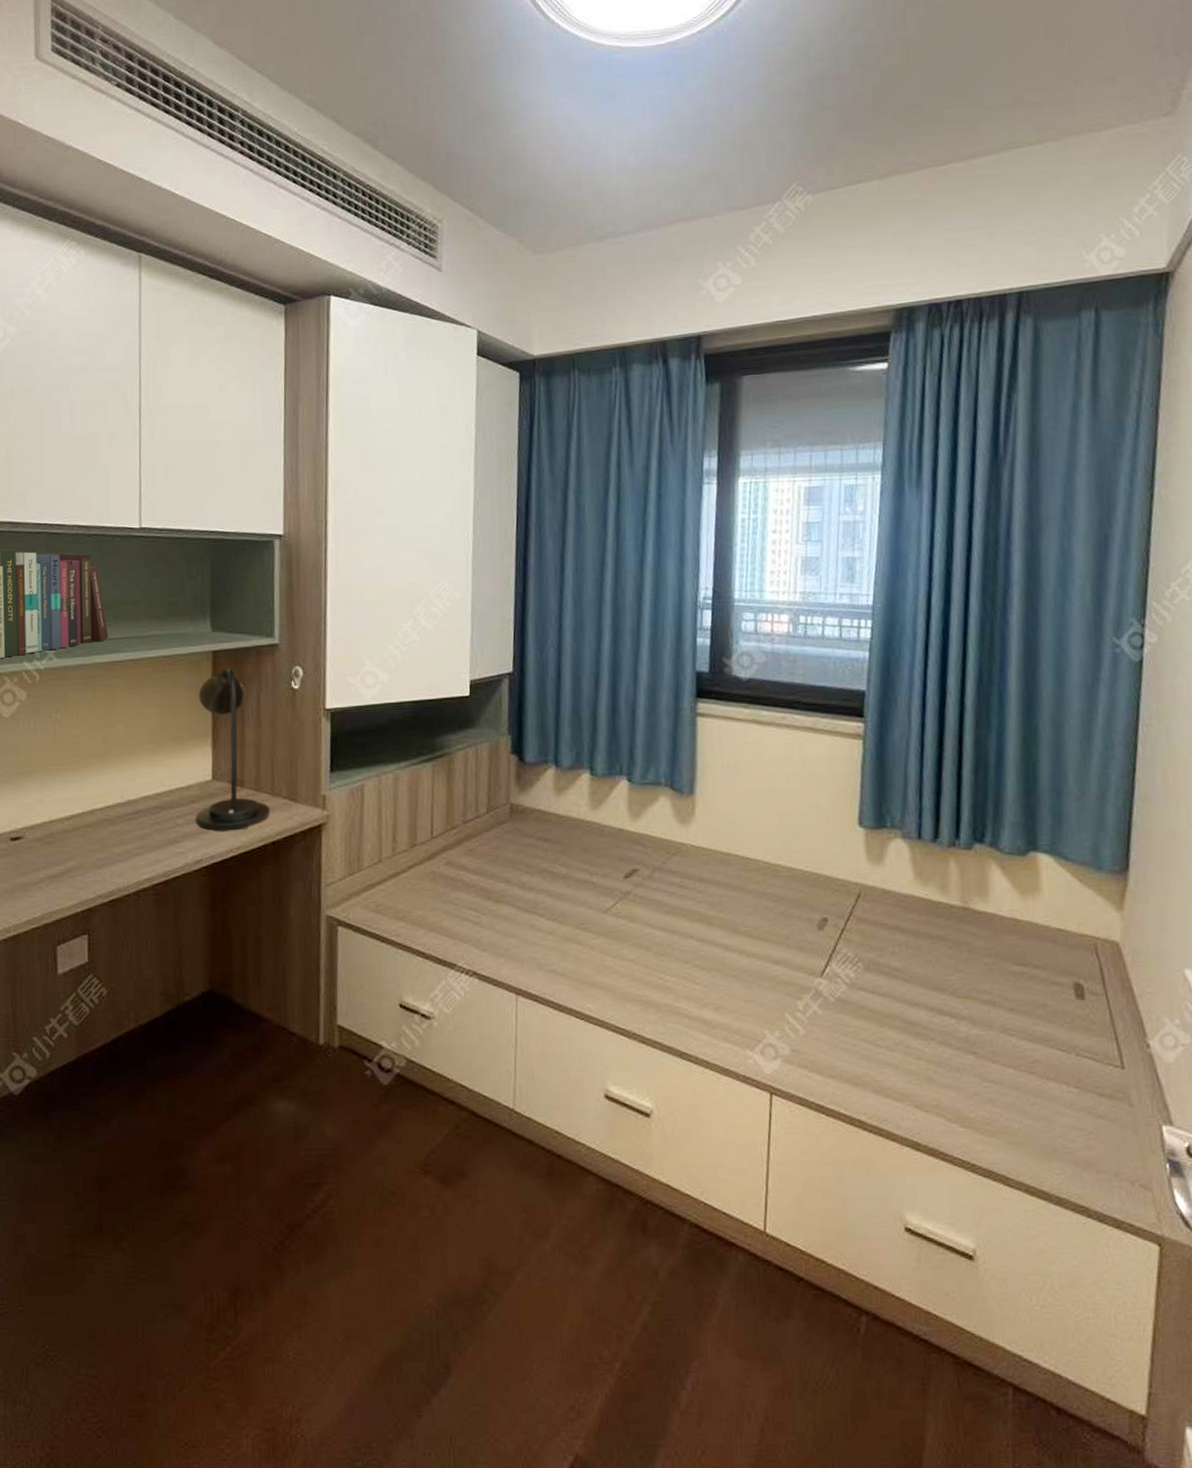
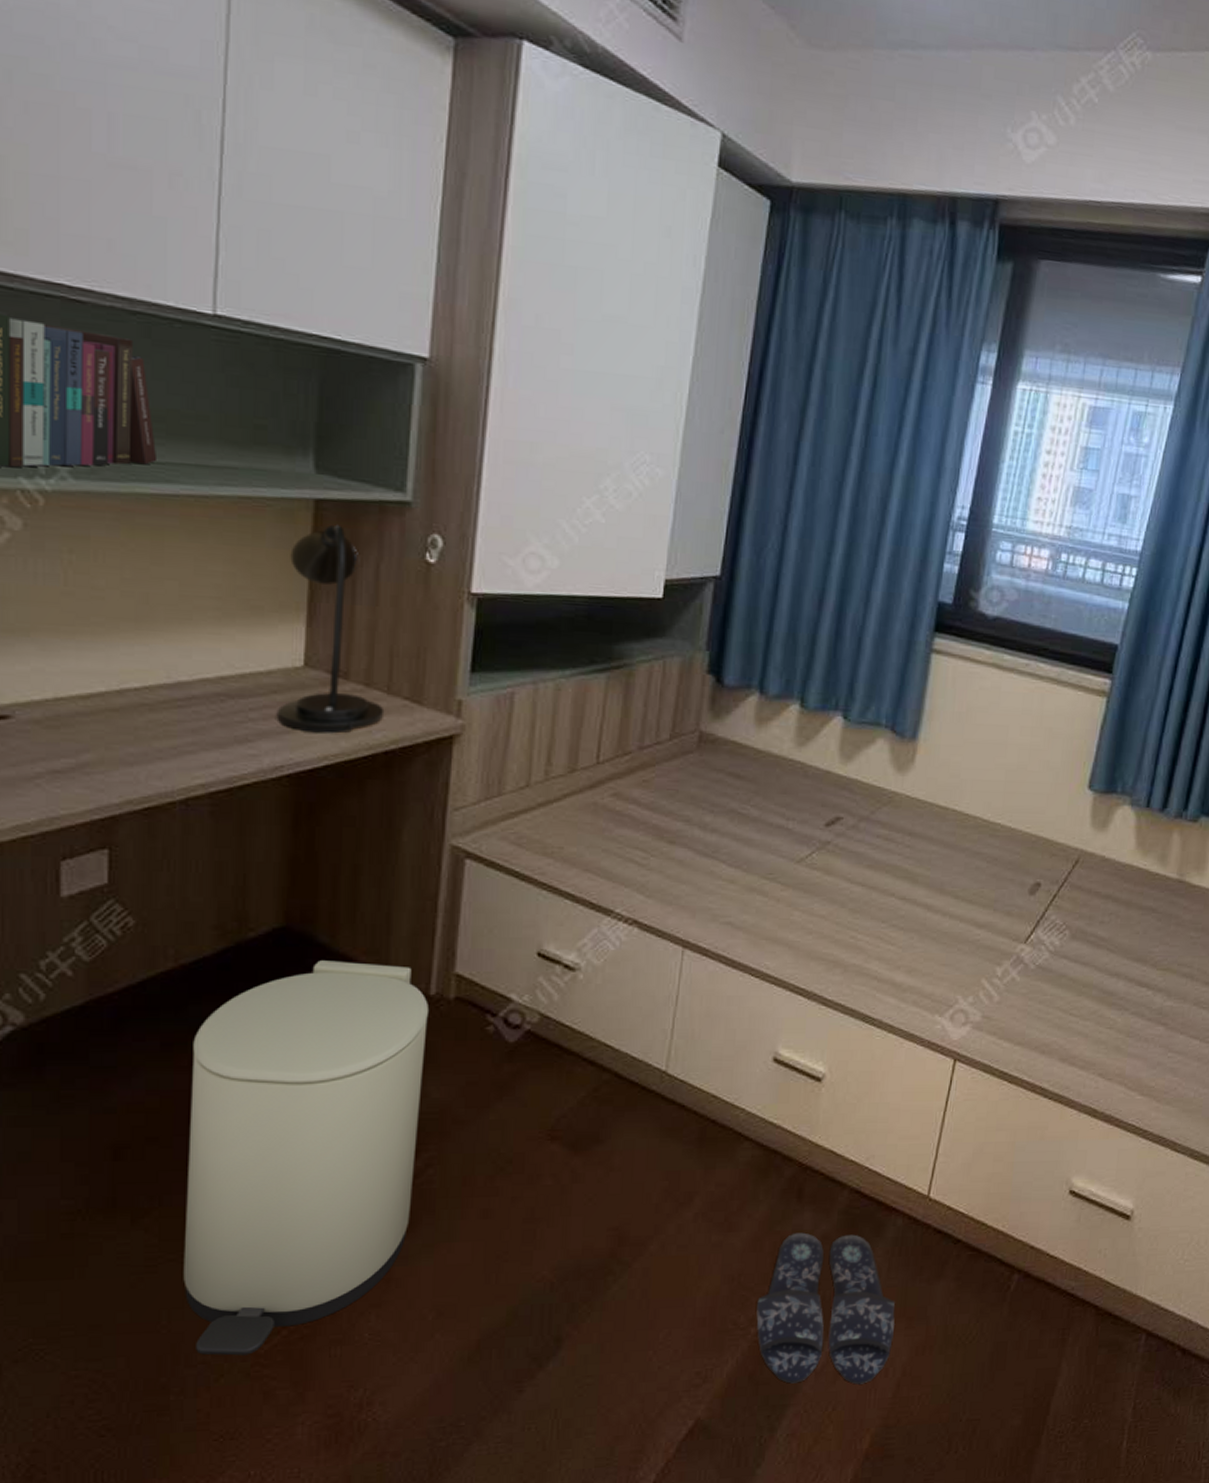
pedal bin: none [150,1017,320,1369] -> present [183,960,428,1356]
slippers: none [618,1266,751,1428] -> present [756,1232,895,1385]

